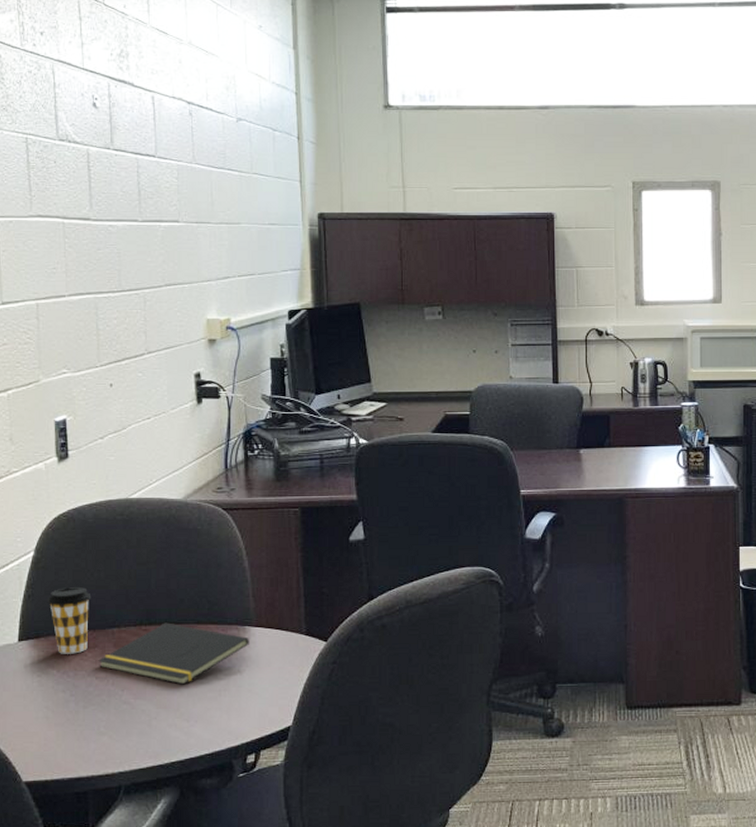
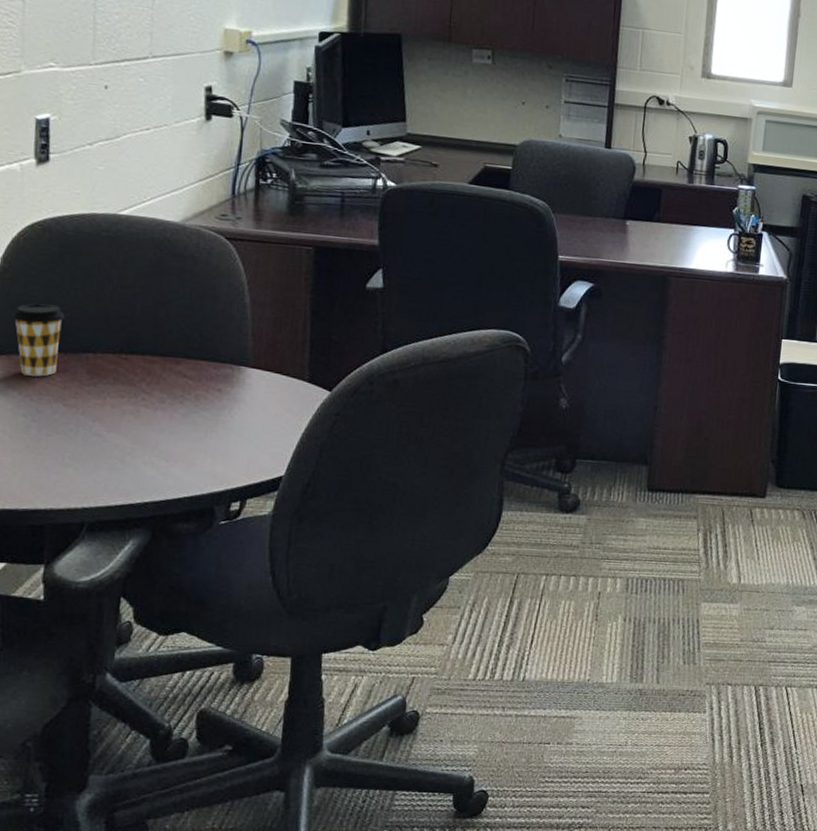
notepad: present [98,622,249,685] -> none [67,353,244,422]

